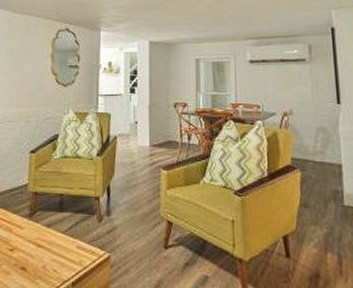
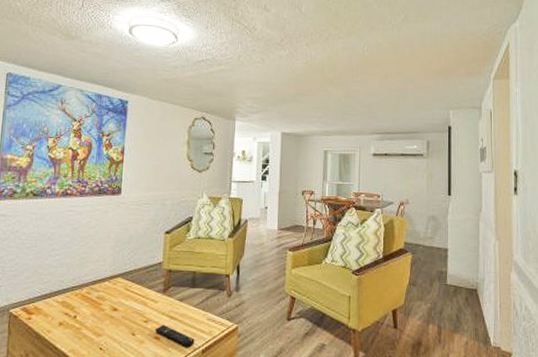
remote control: none [21,253,64,278] -> present [154,324,195,346]

